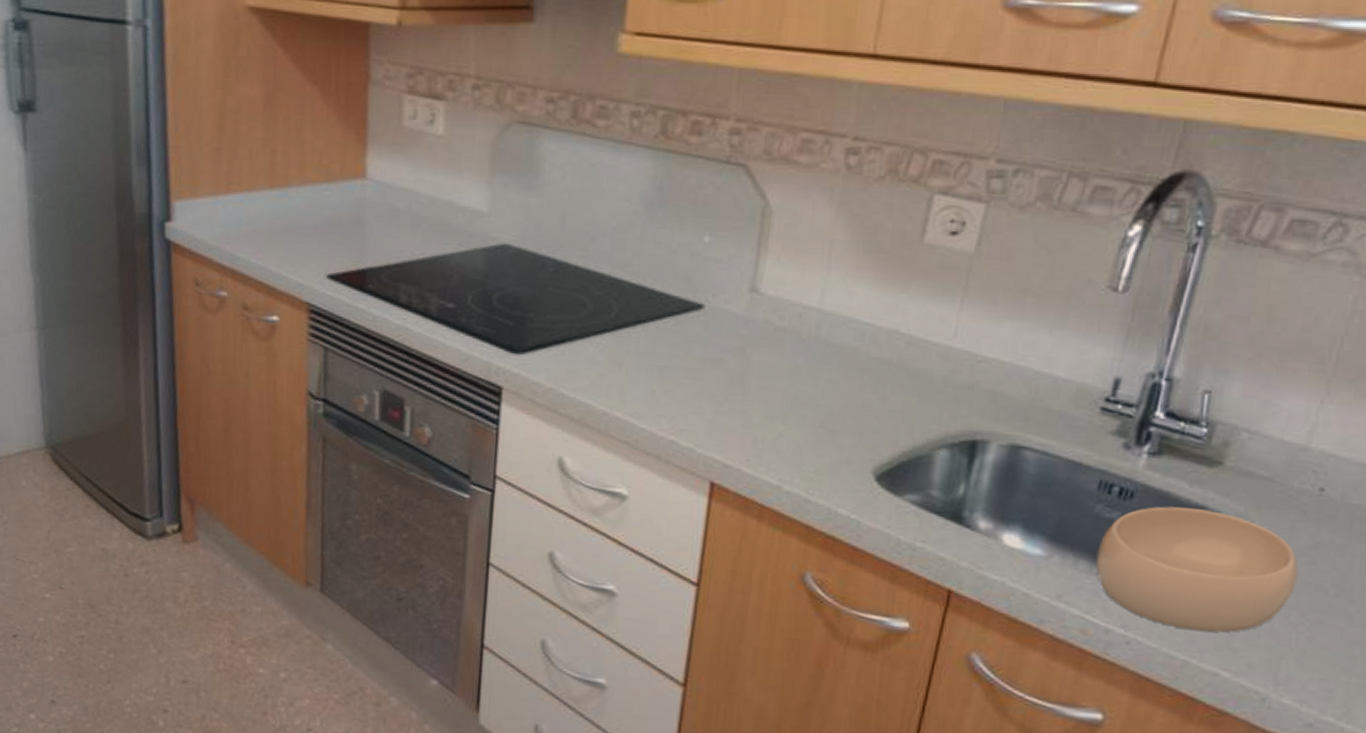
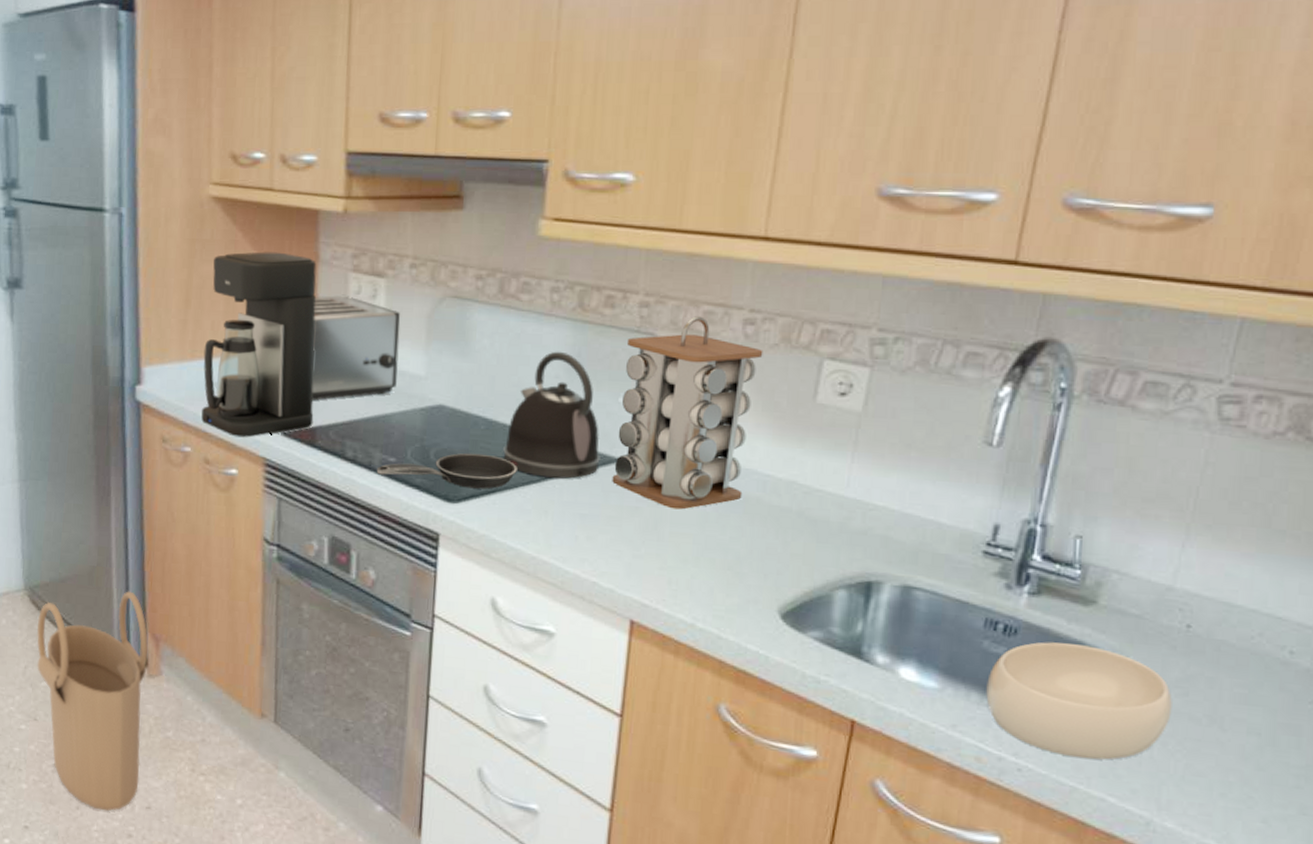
shopping bag: none [60,449,182,685] -> present [36,591,148,811]
coffee maker: none [238,70,367,281] -> present [201,252,317,438]
toaster: none [361,119,461,239] -> present [311,294,401,400]
frying pan: none [433,298,590,339] -> present [376,452,517,489]
kettle: none [574,184,682,327] -> present [503,351,600,479]
spice rack: none [694,145,867,362] -> present [612,316,763,510]

